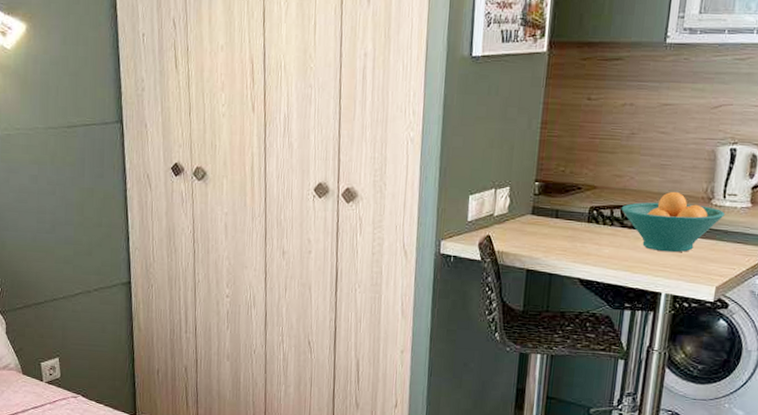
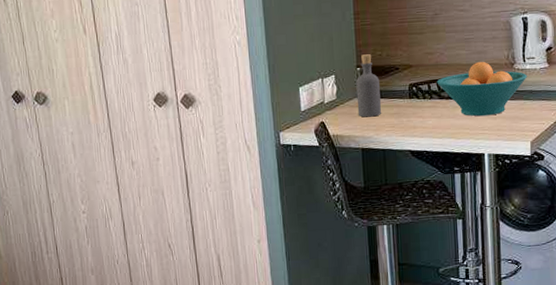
bottle: none [528,168,558,237] -> present [356,54,381,117]

